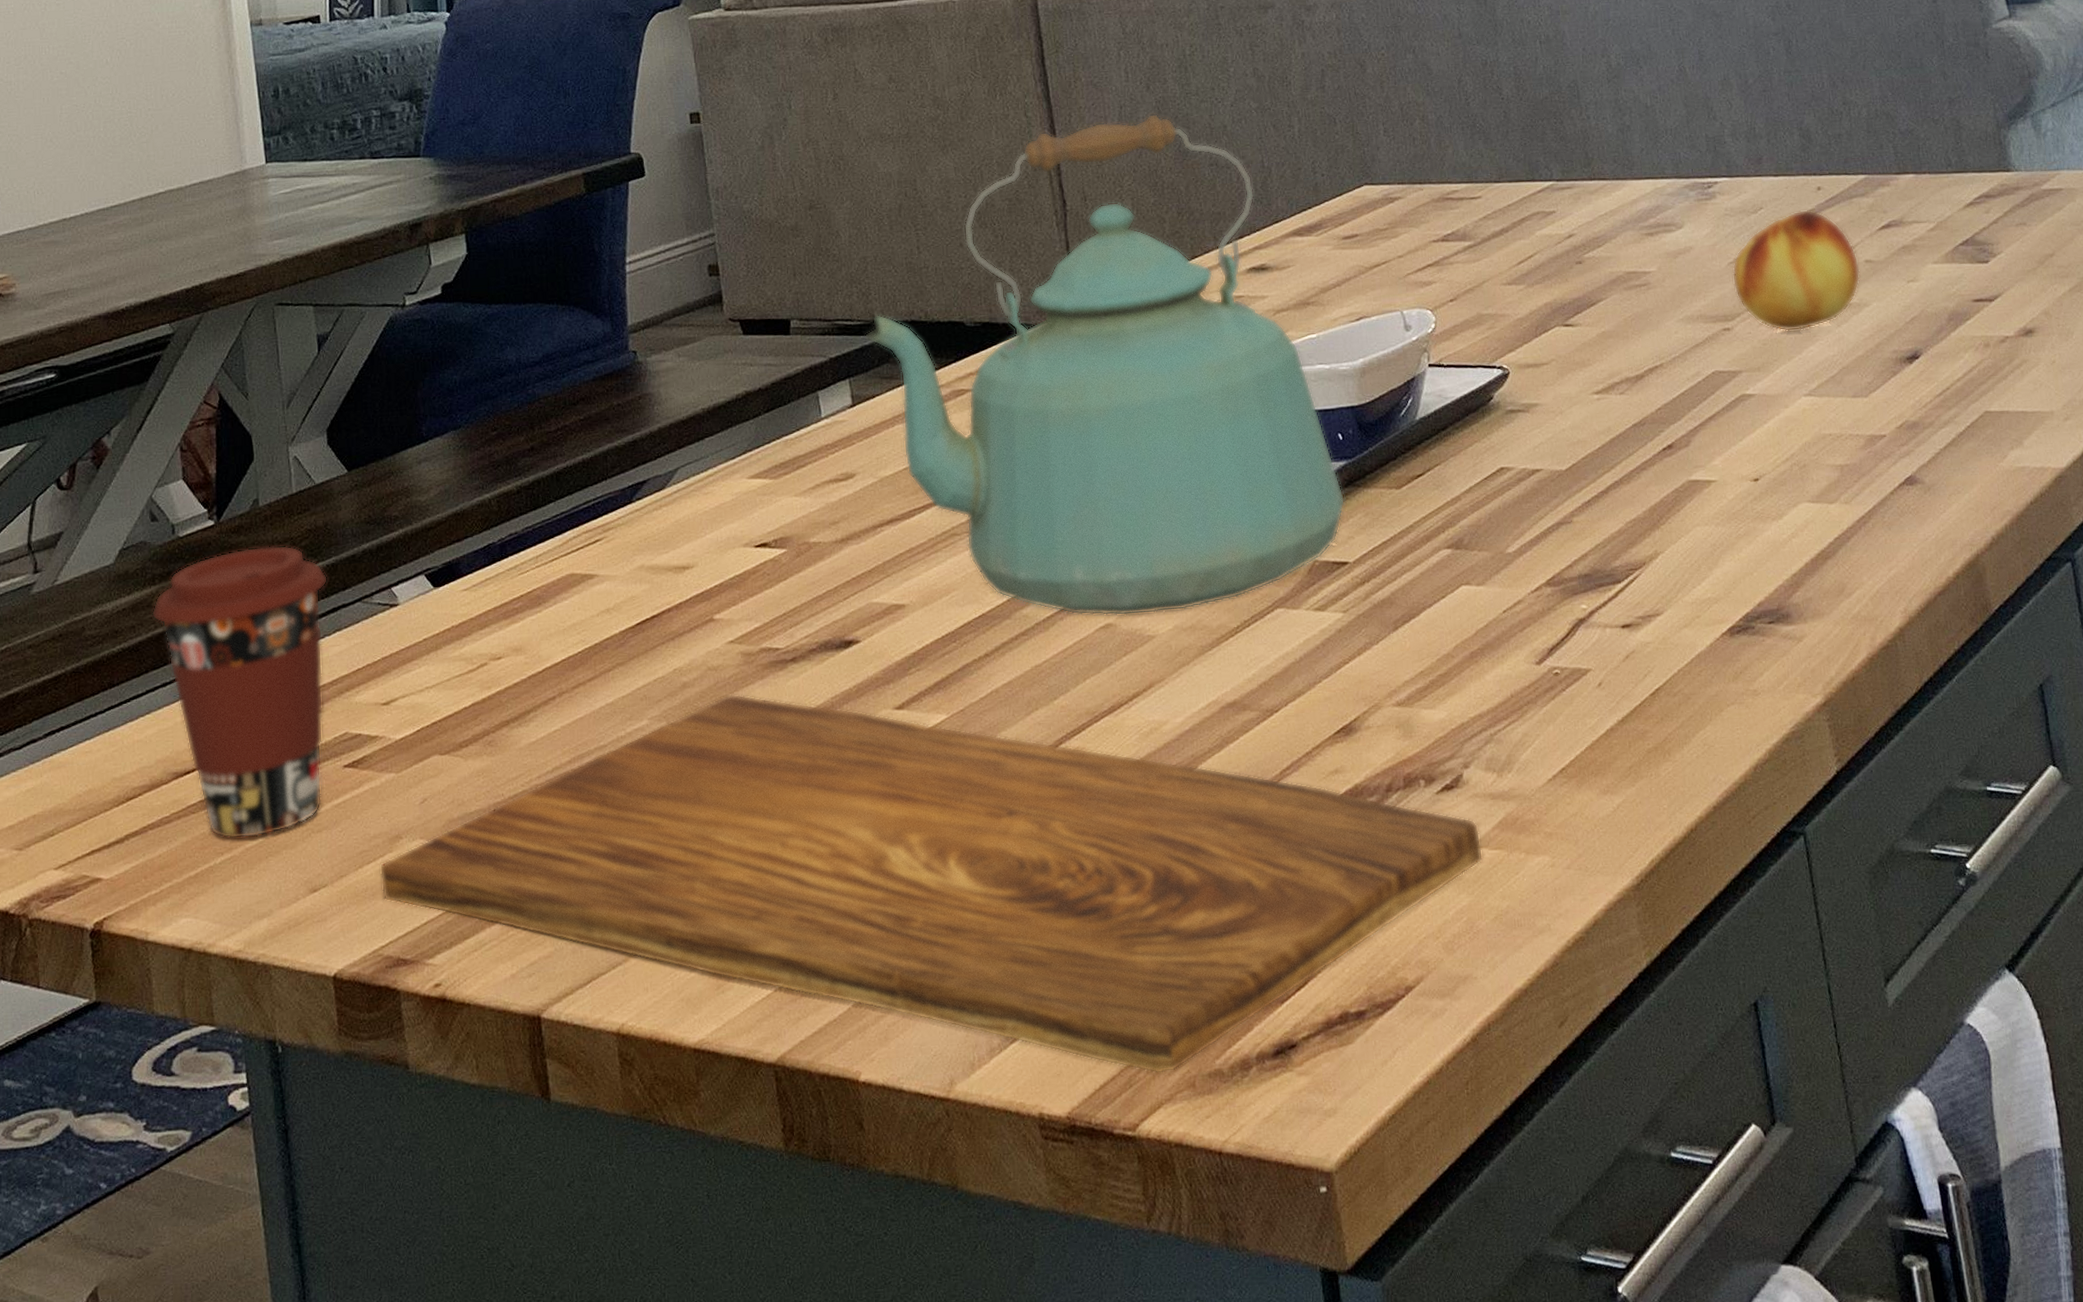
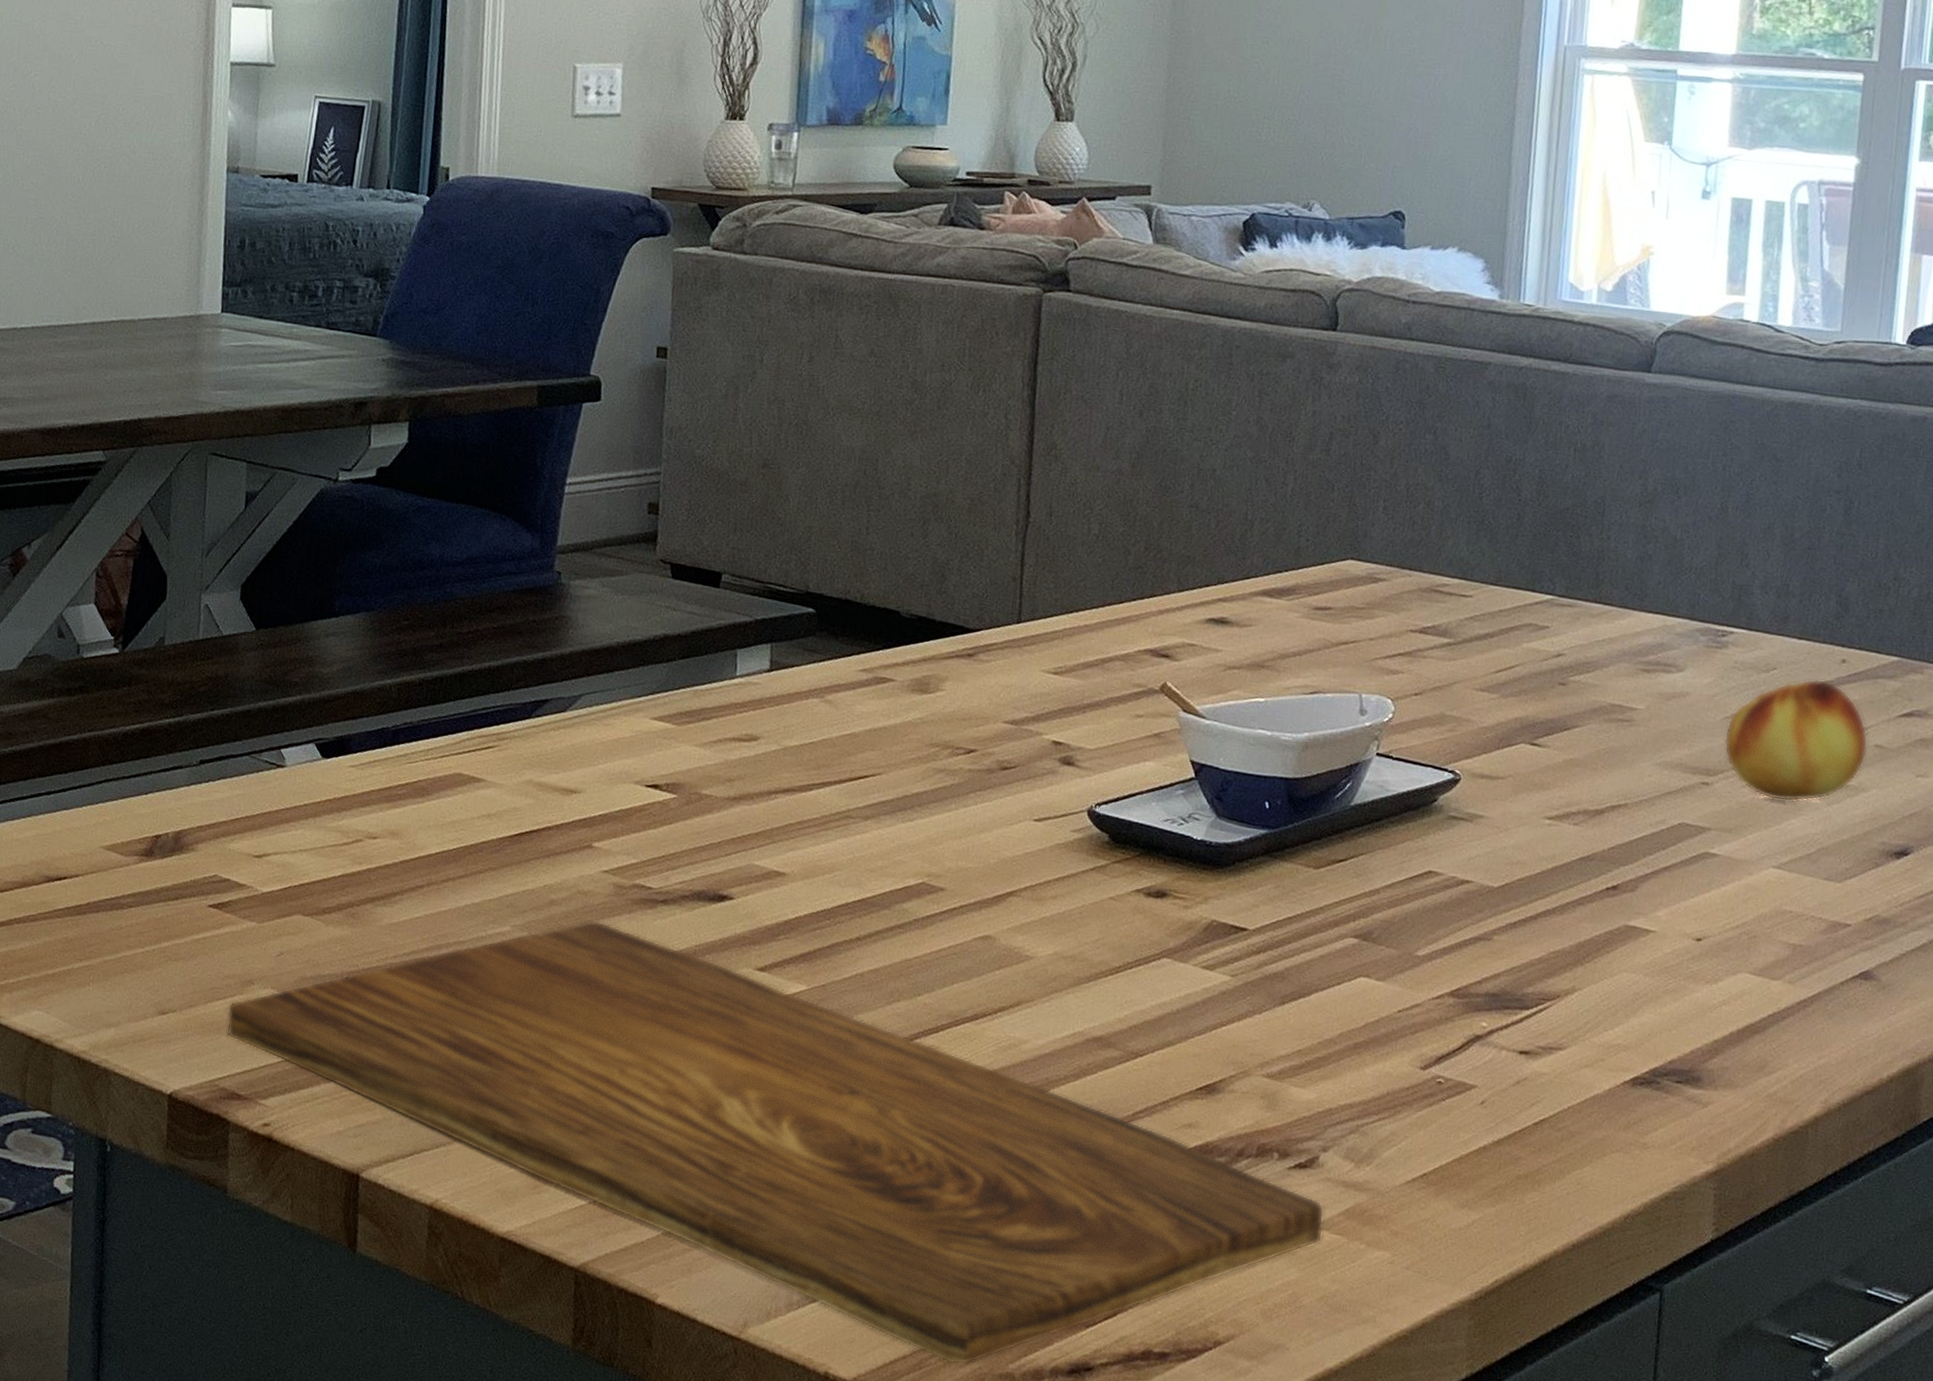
coffee cup: present [152,545,328,840] -> none [46,681,221,953]
kettle: present [864,113,1346,616] -> none [795,437,1259,940]

